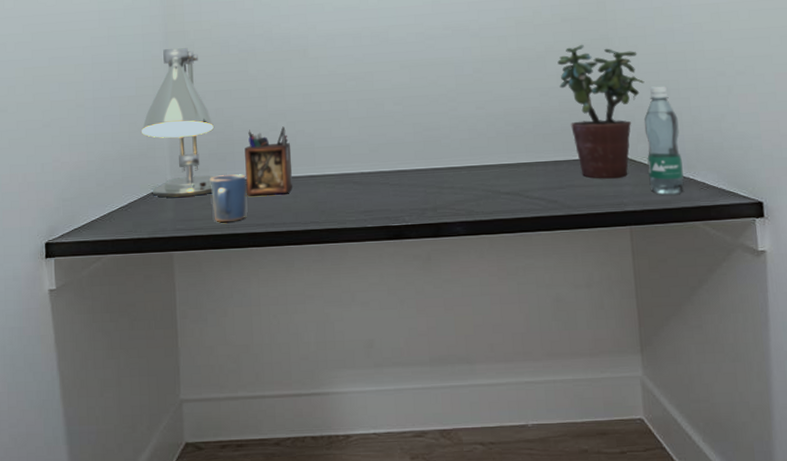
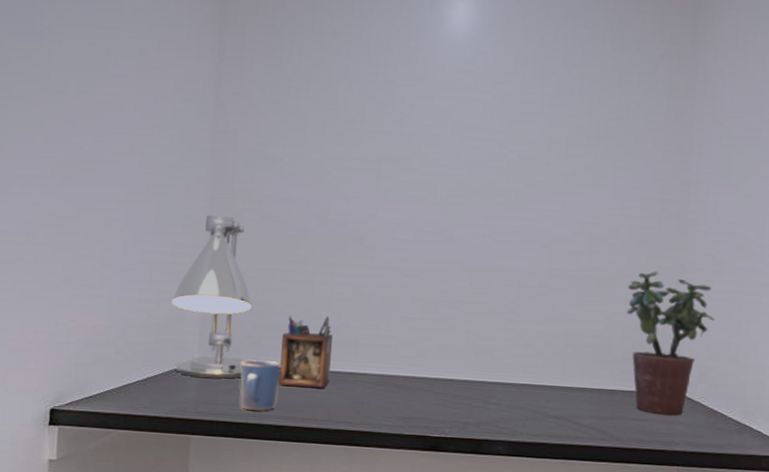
bottle: present [643,86,684,197] -> none [704,325,743,442]

